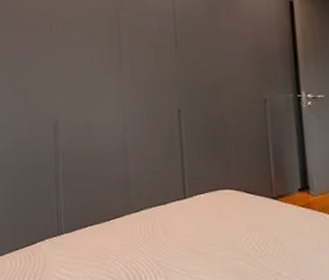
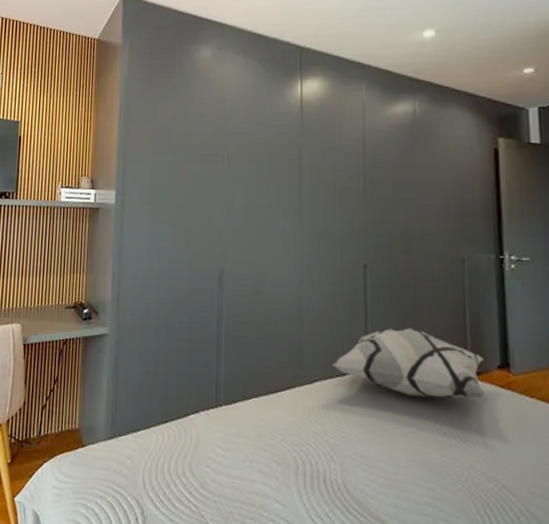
decorative pillow: none [154,161,291,218] -> present [332,328,488,399]

